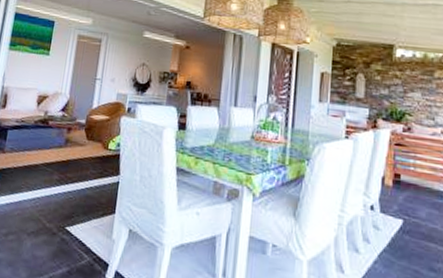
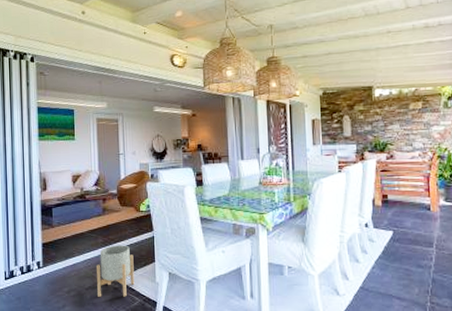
planter: none [40,185,91,252] -> present [97,245,135,297]

